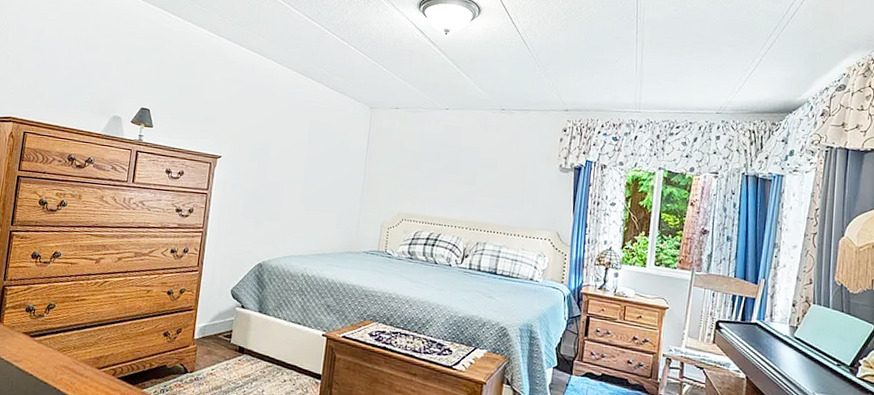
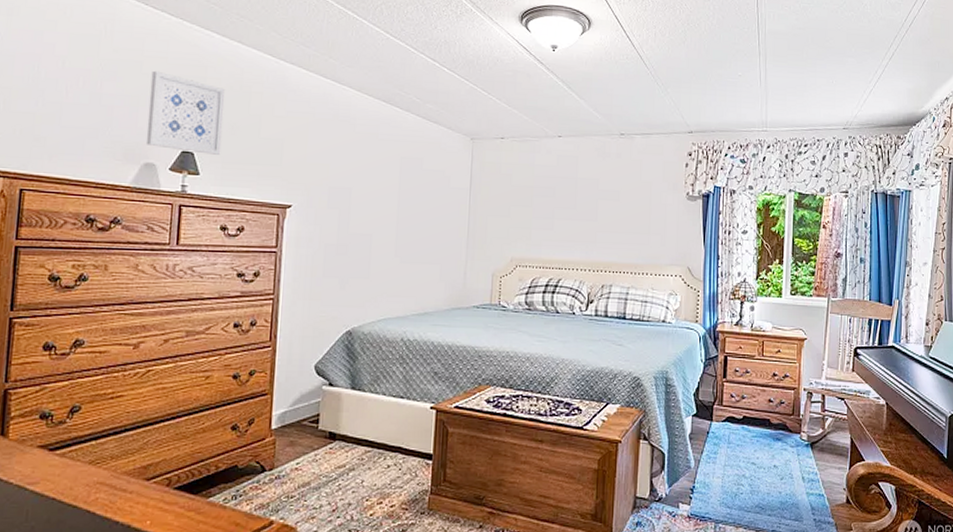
wall art: none [115,43,177,112] -> present [145,70,226,155]

